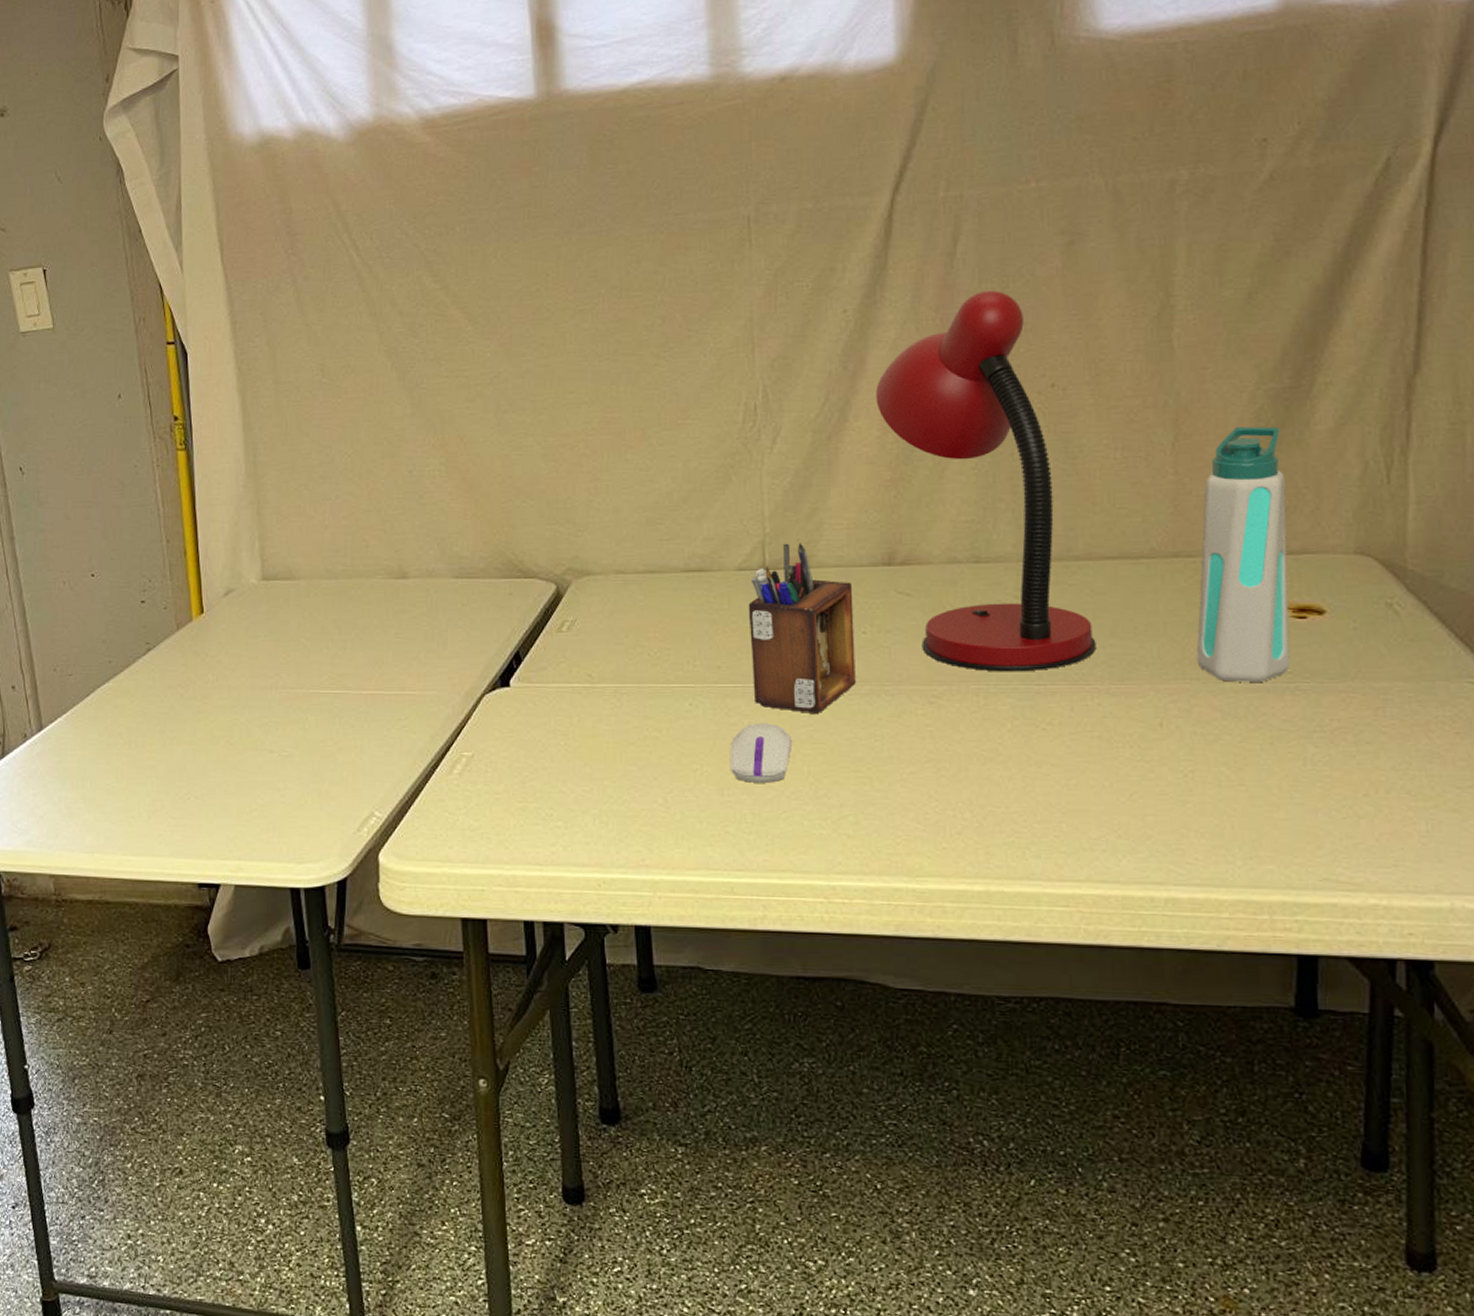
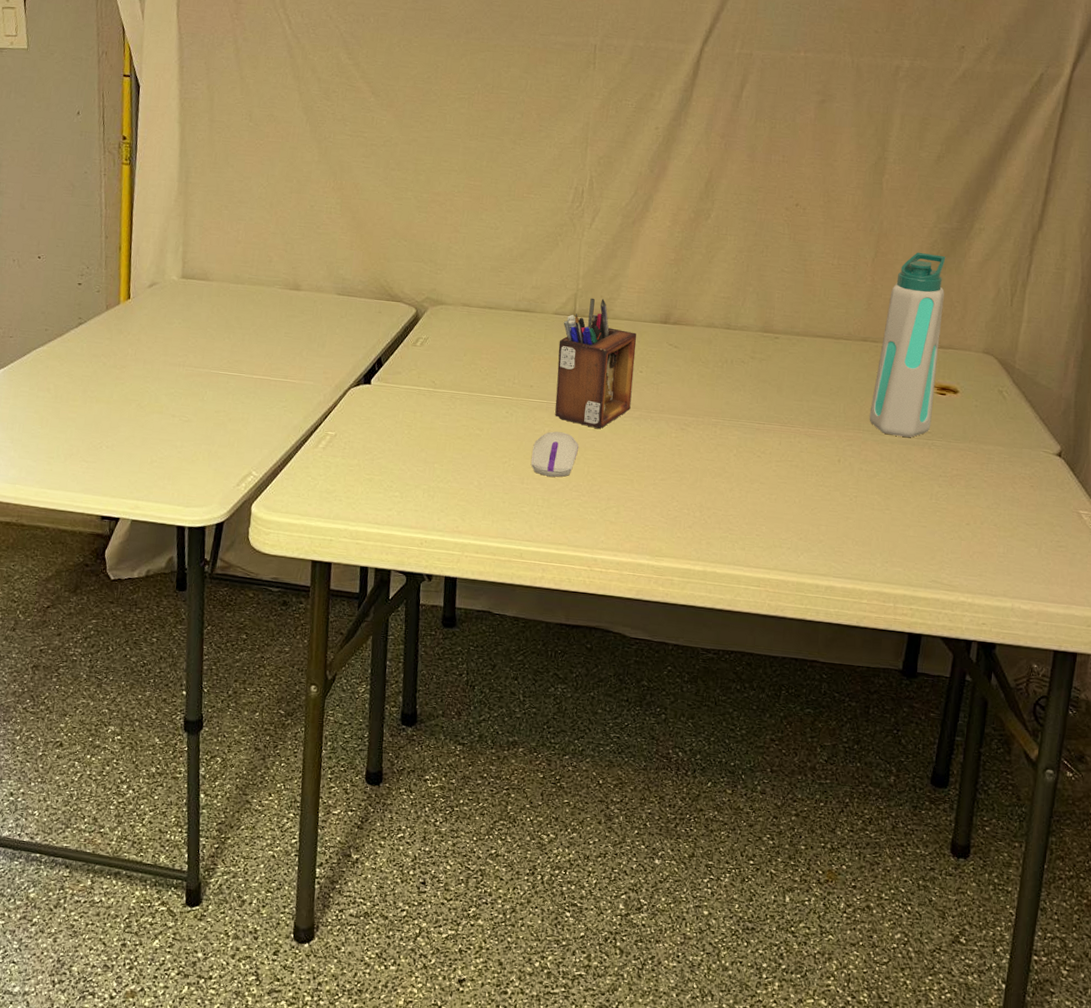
desk lamp: present [875,290,1097,672] -> none [671,127,803,413]

